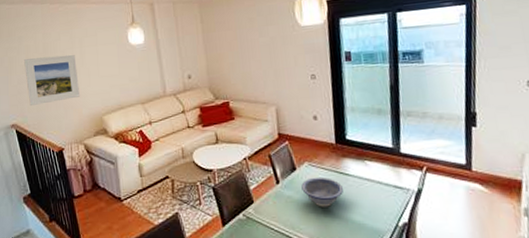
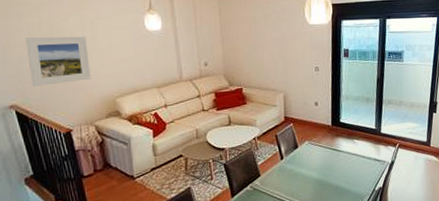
decorative bowl: present [301,176,344,207] -> none [302,153,336,178]

